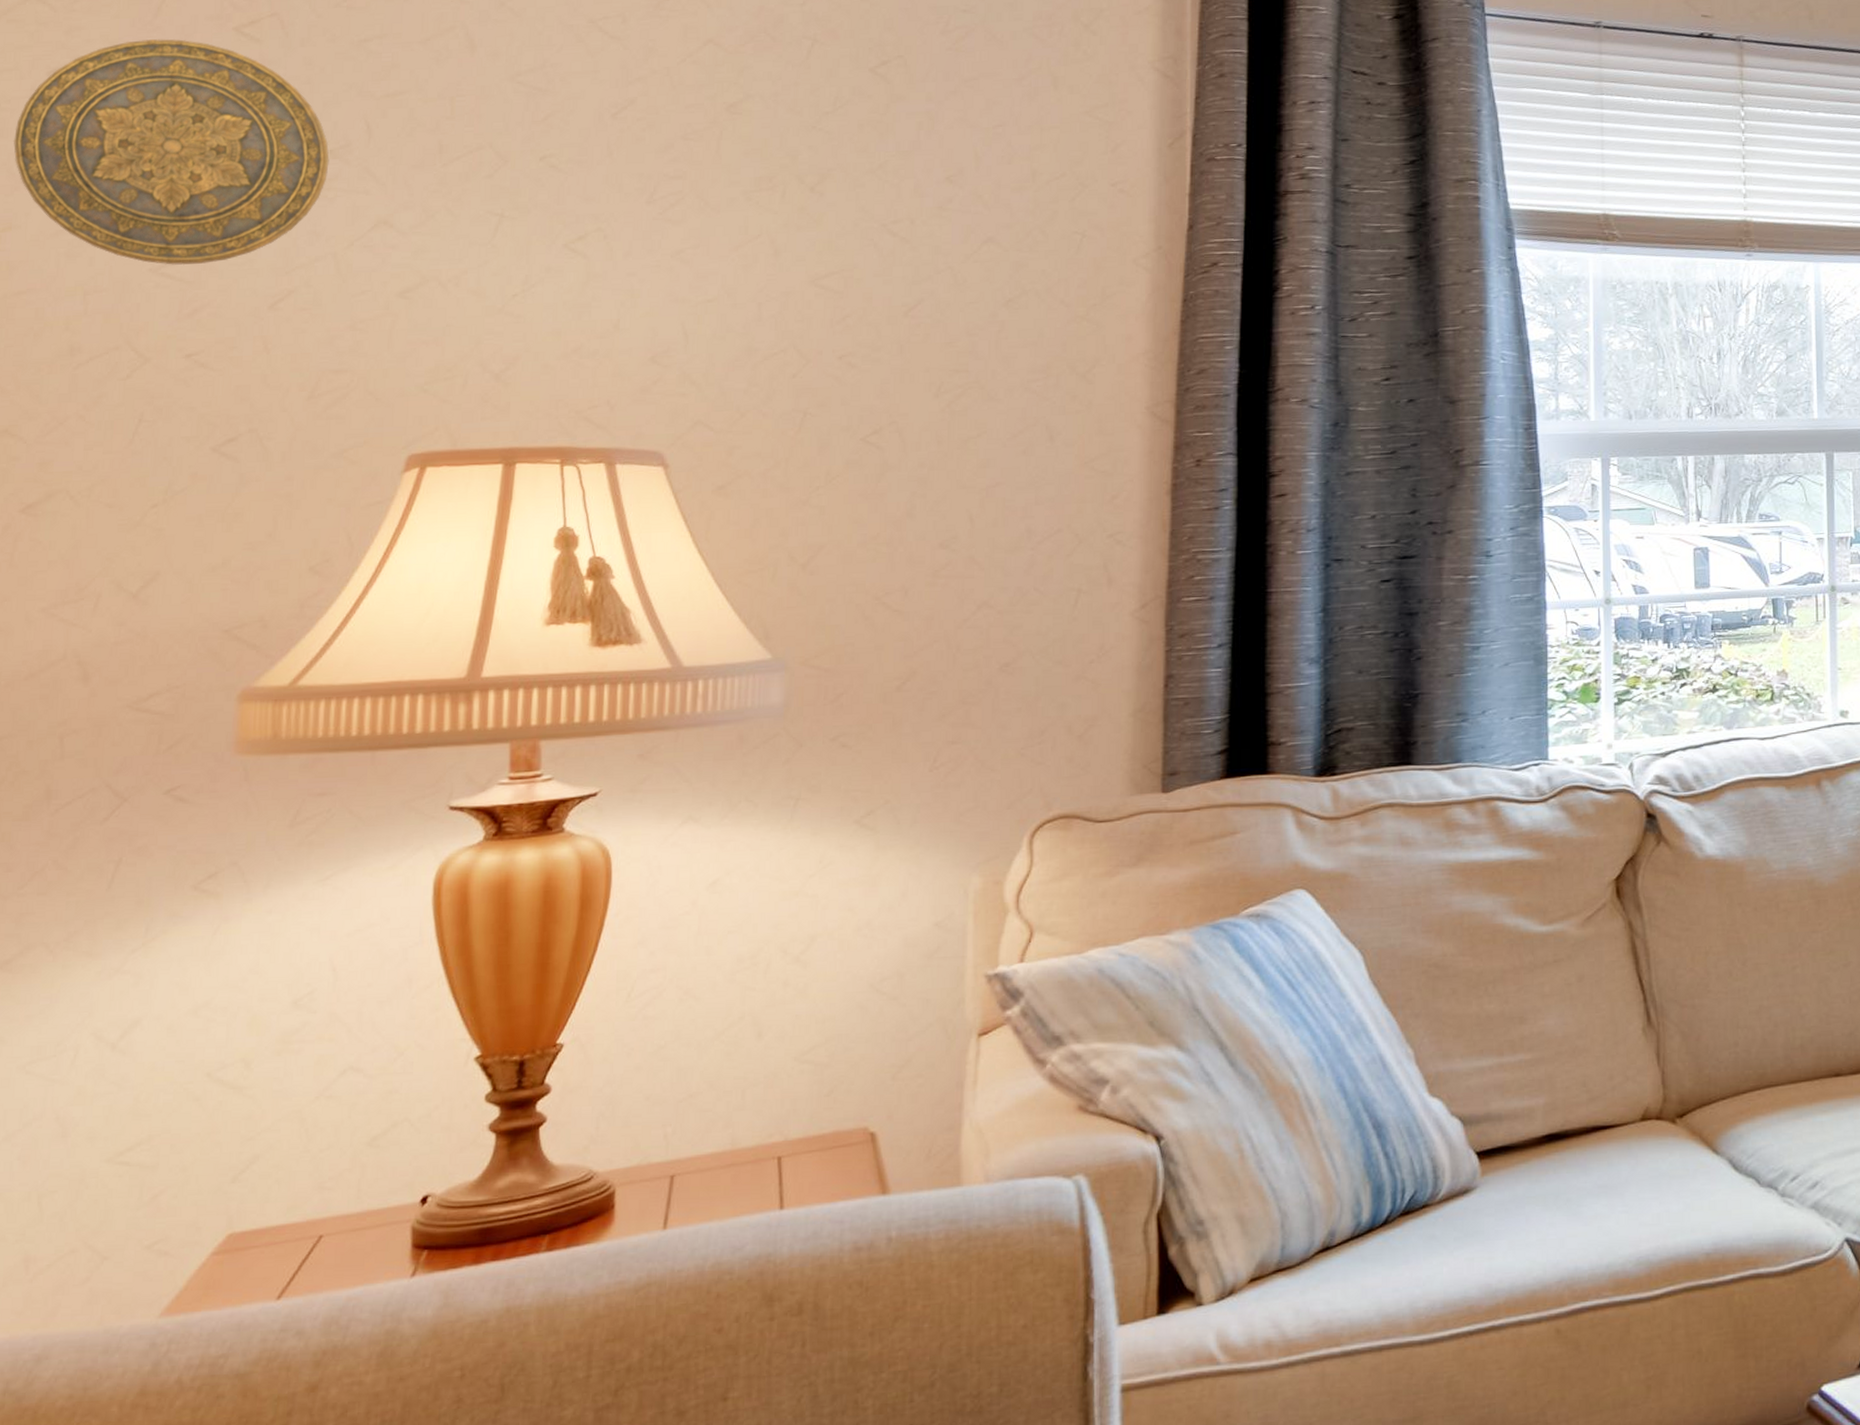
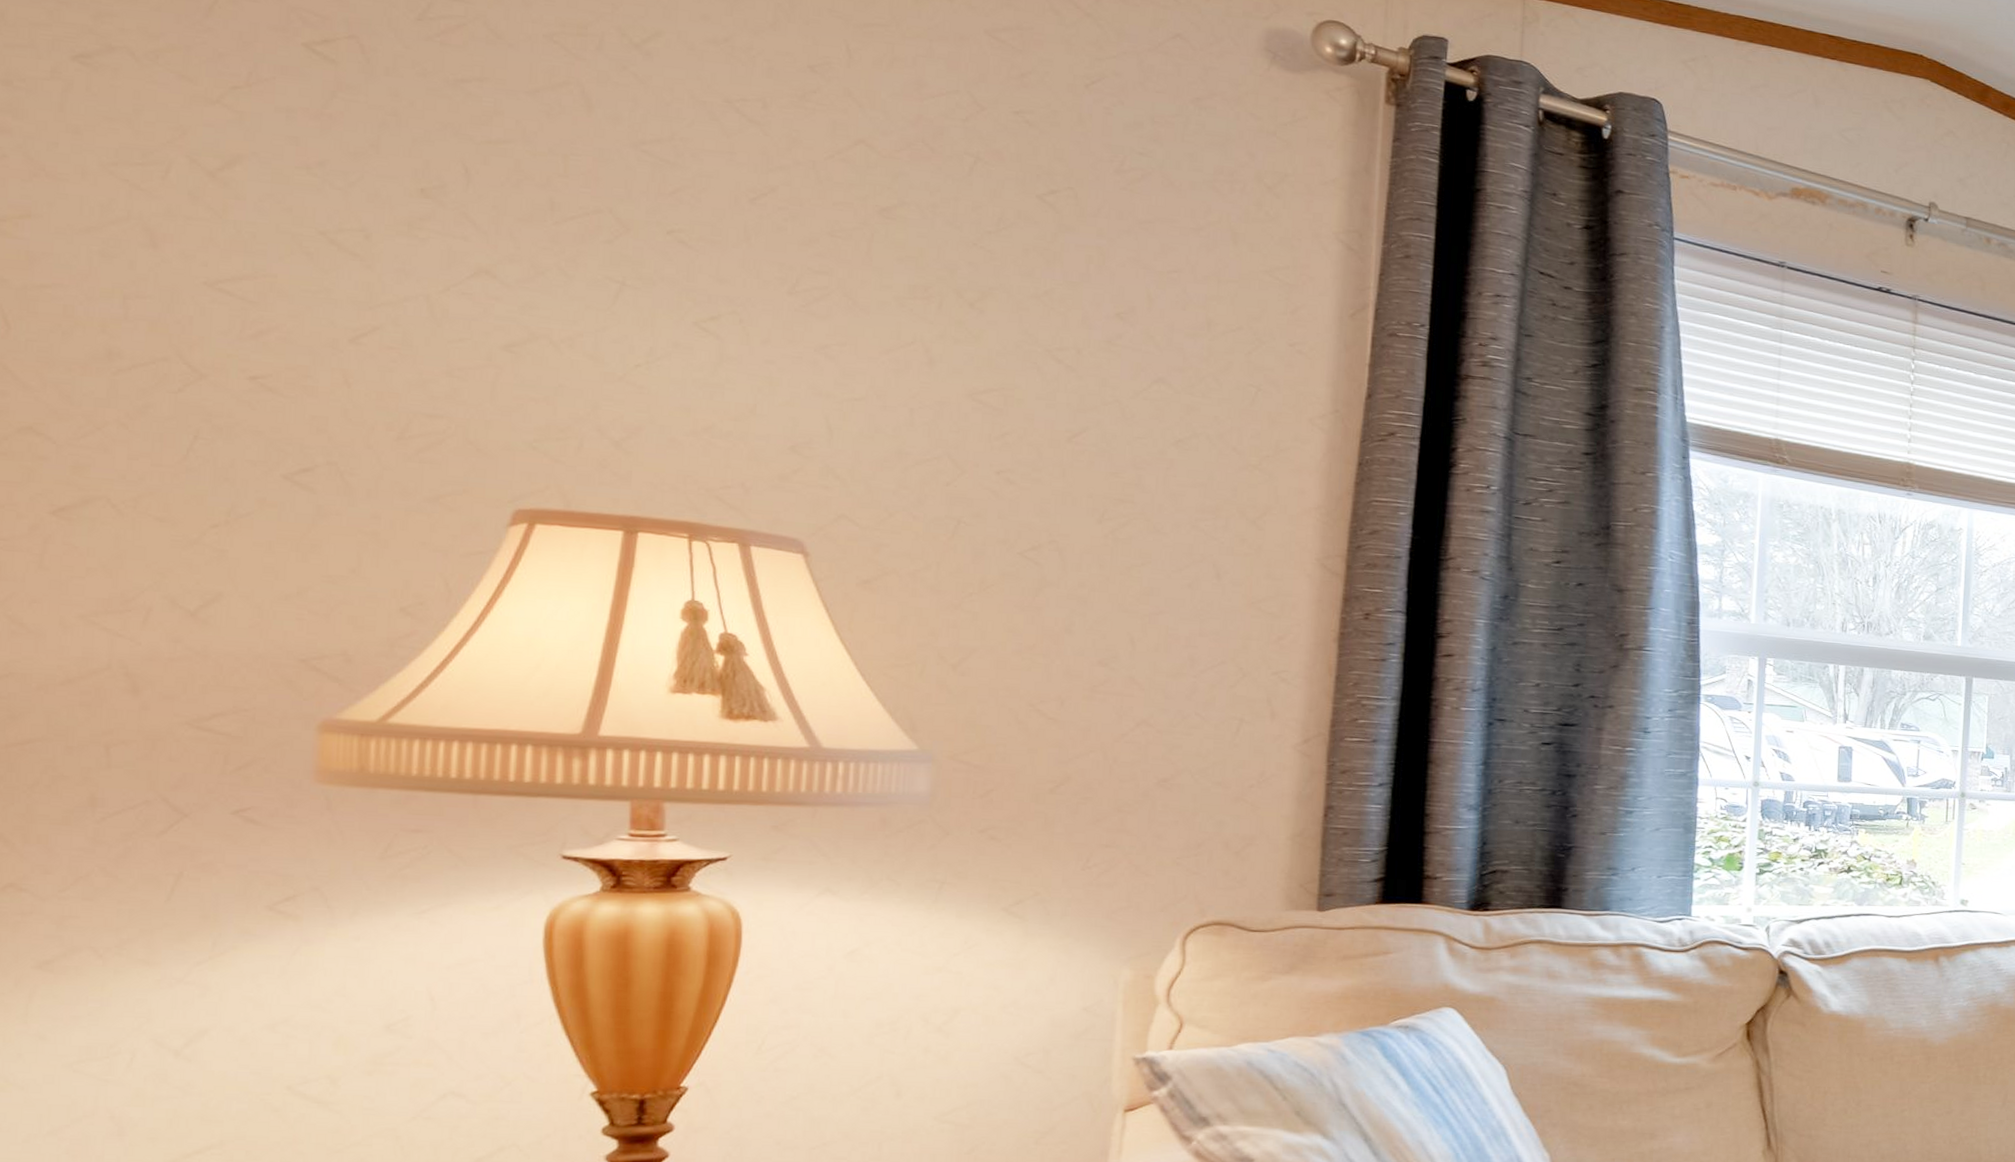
decorative plate: present [13,39,330,266] -> none [30,38,421,286]

